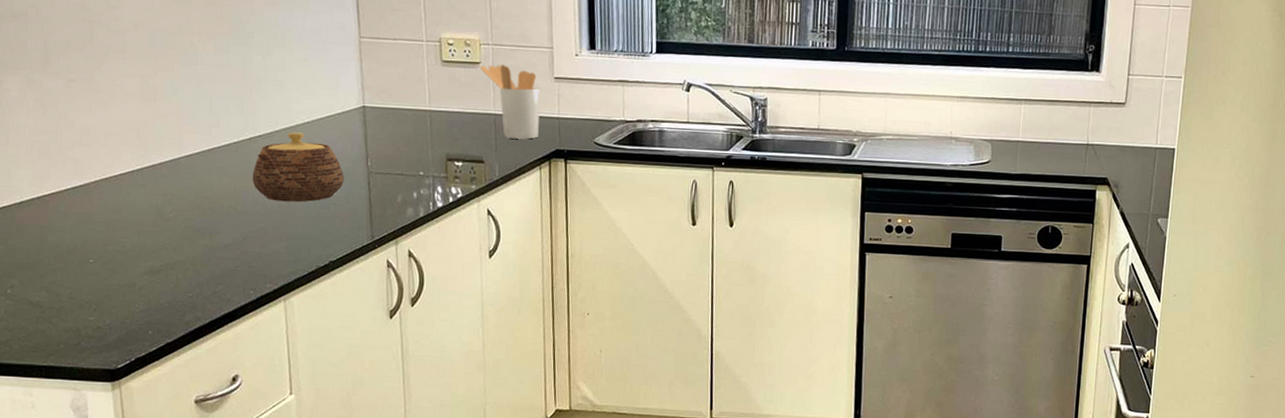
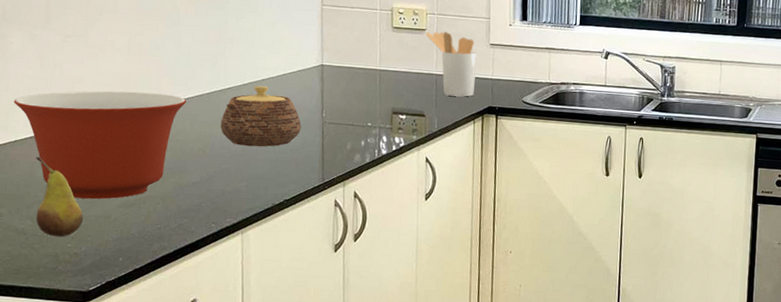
mixing bowl: none [16,142,212,266] -> present [14,91,187,200]
fruit: none [45,219,105,310] -> present [35,156,83,237]

